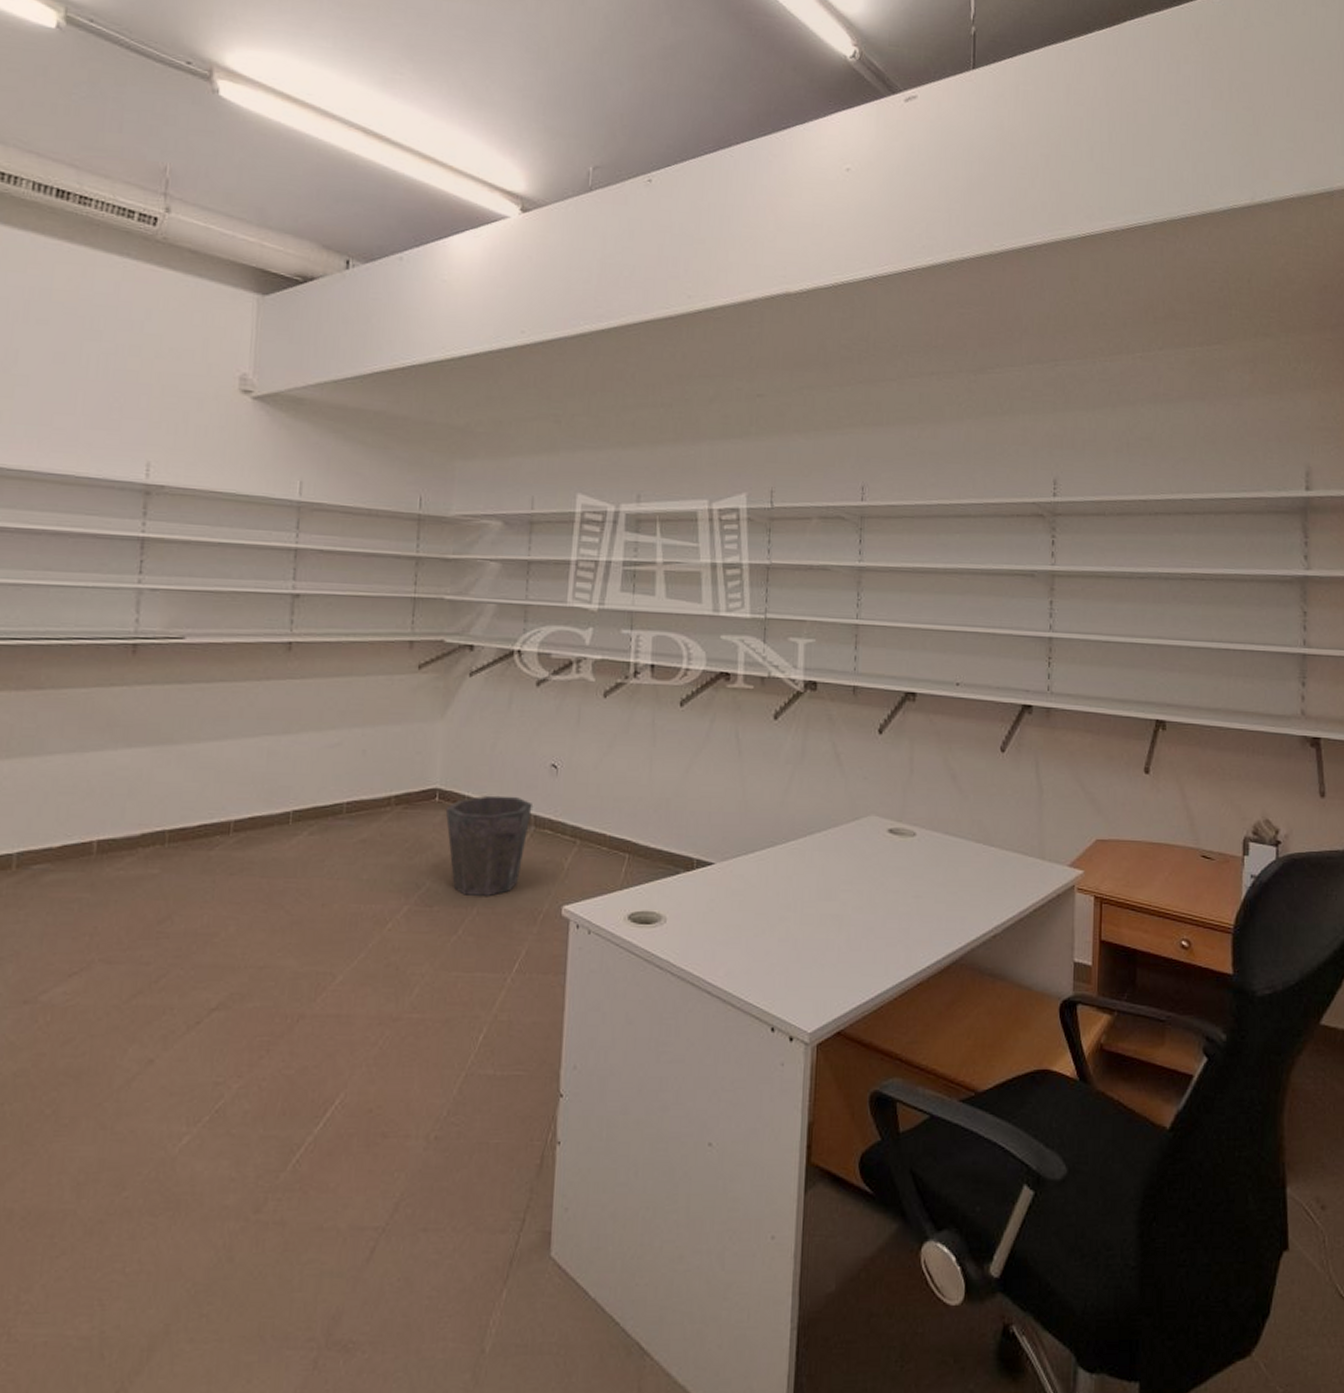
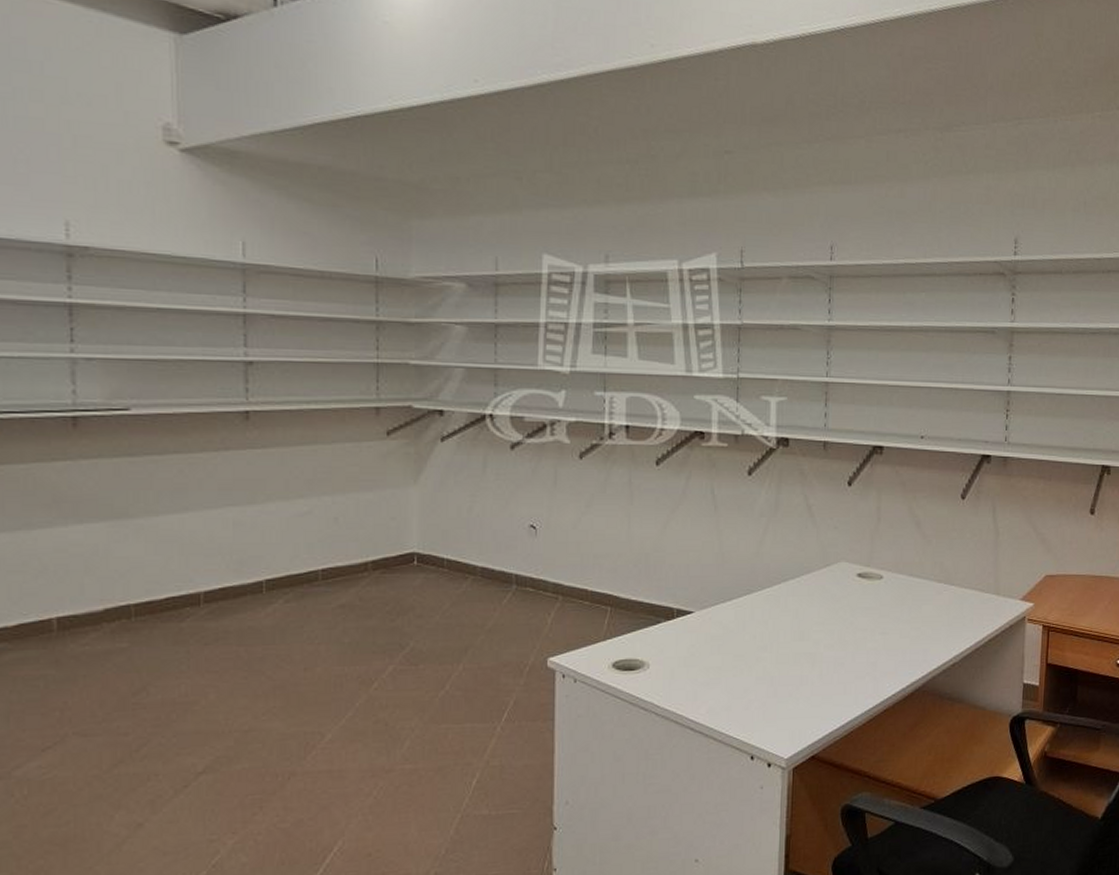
waste bin: present [445,795,532,896] -> none [425,557,513,653]

